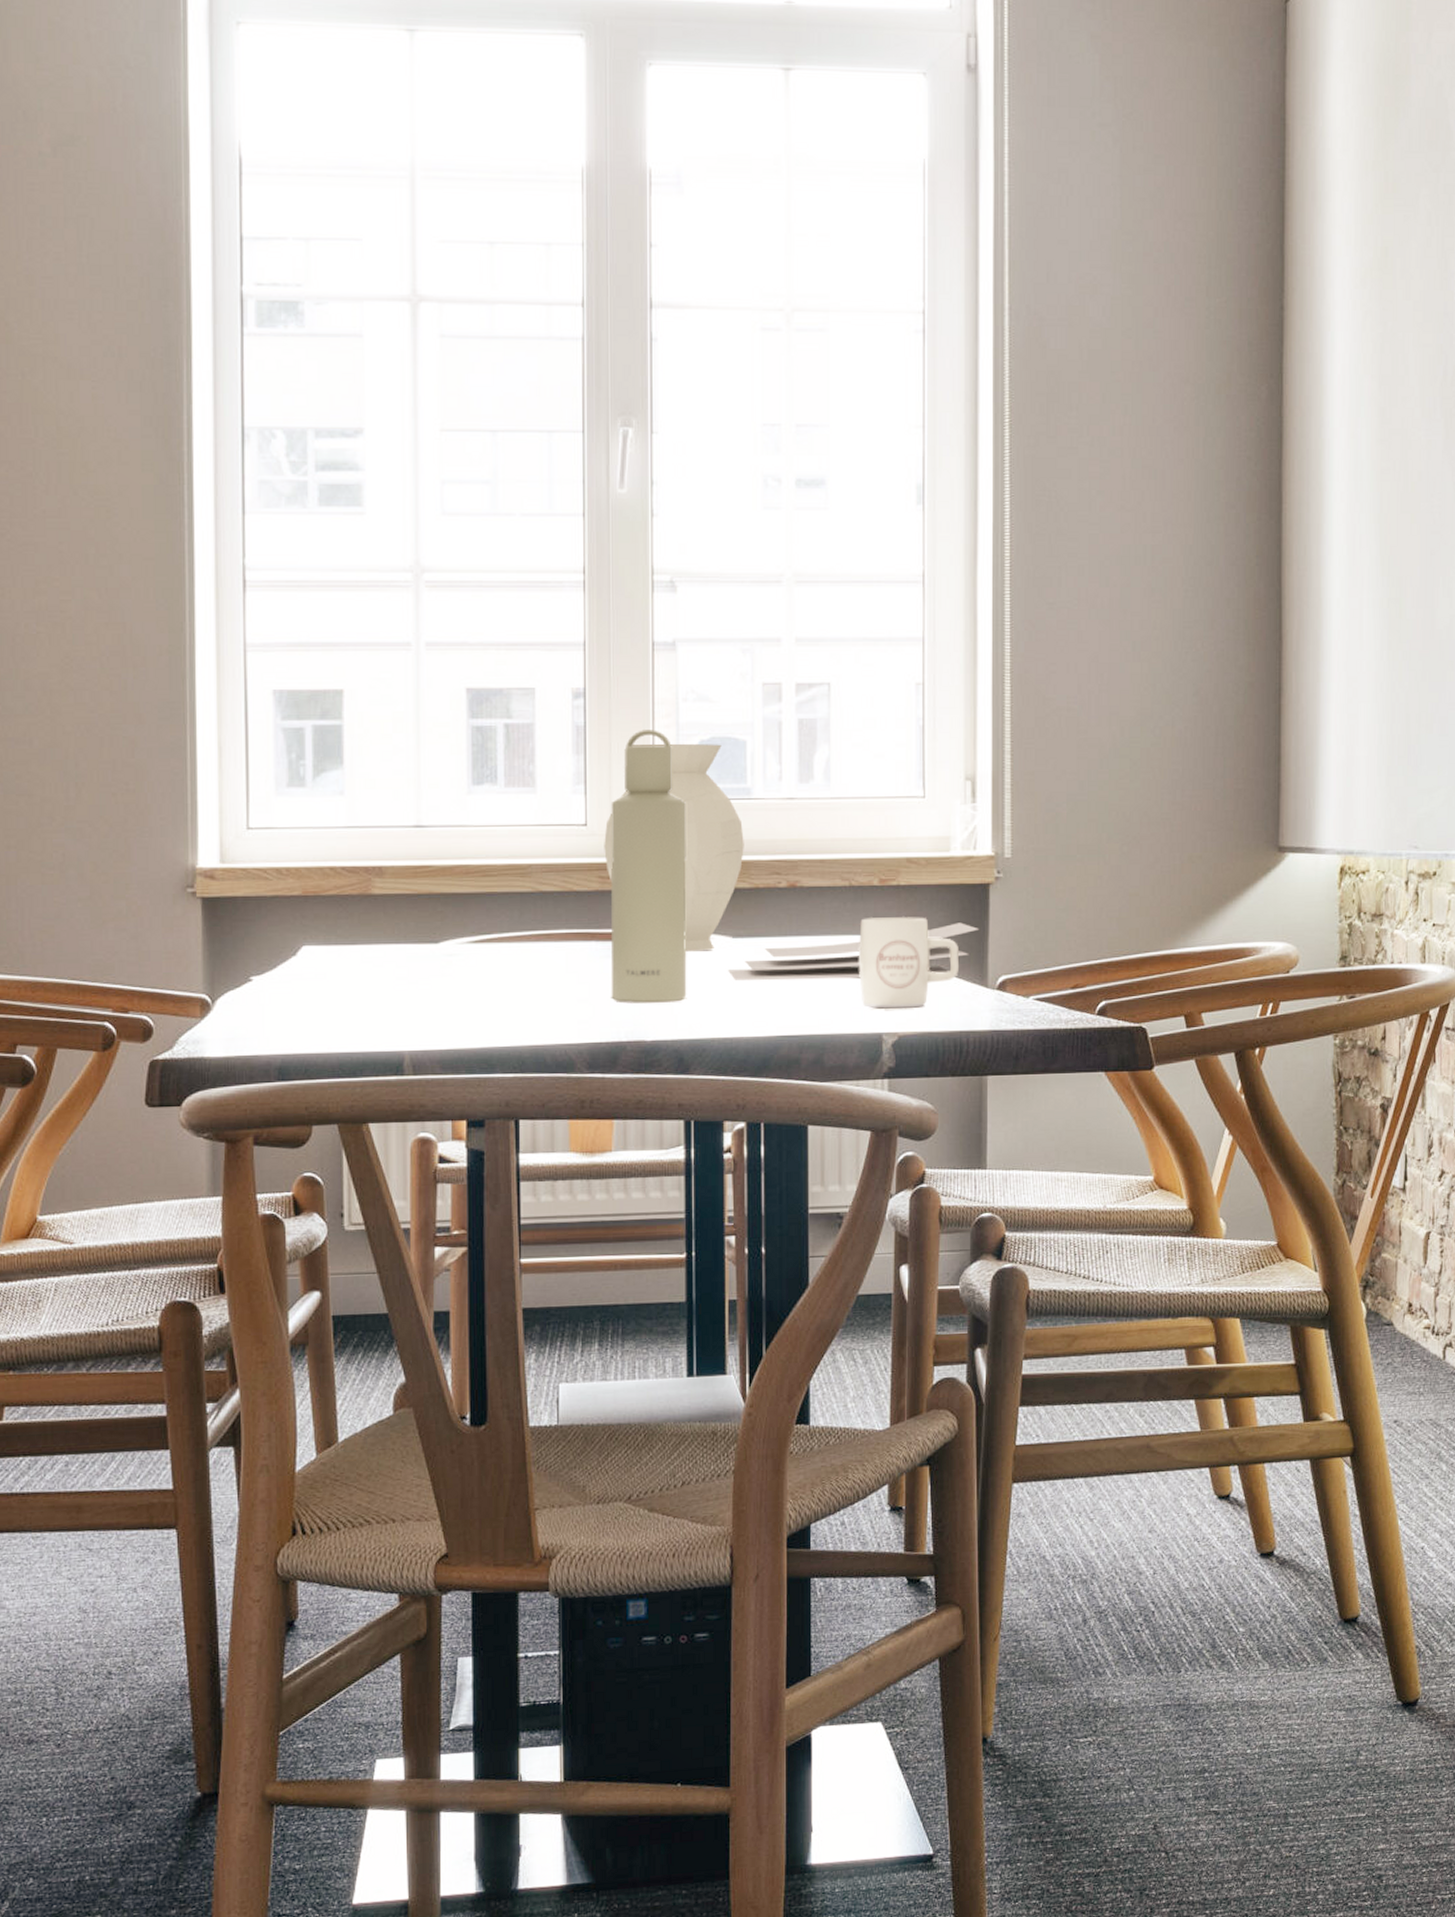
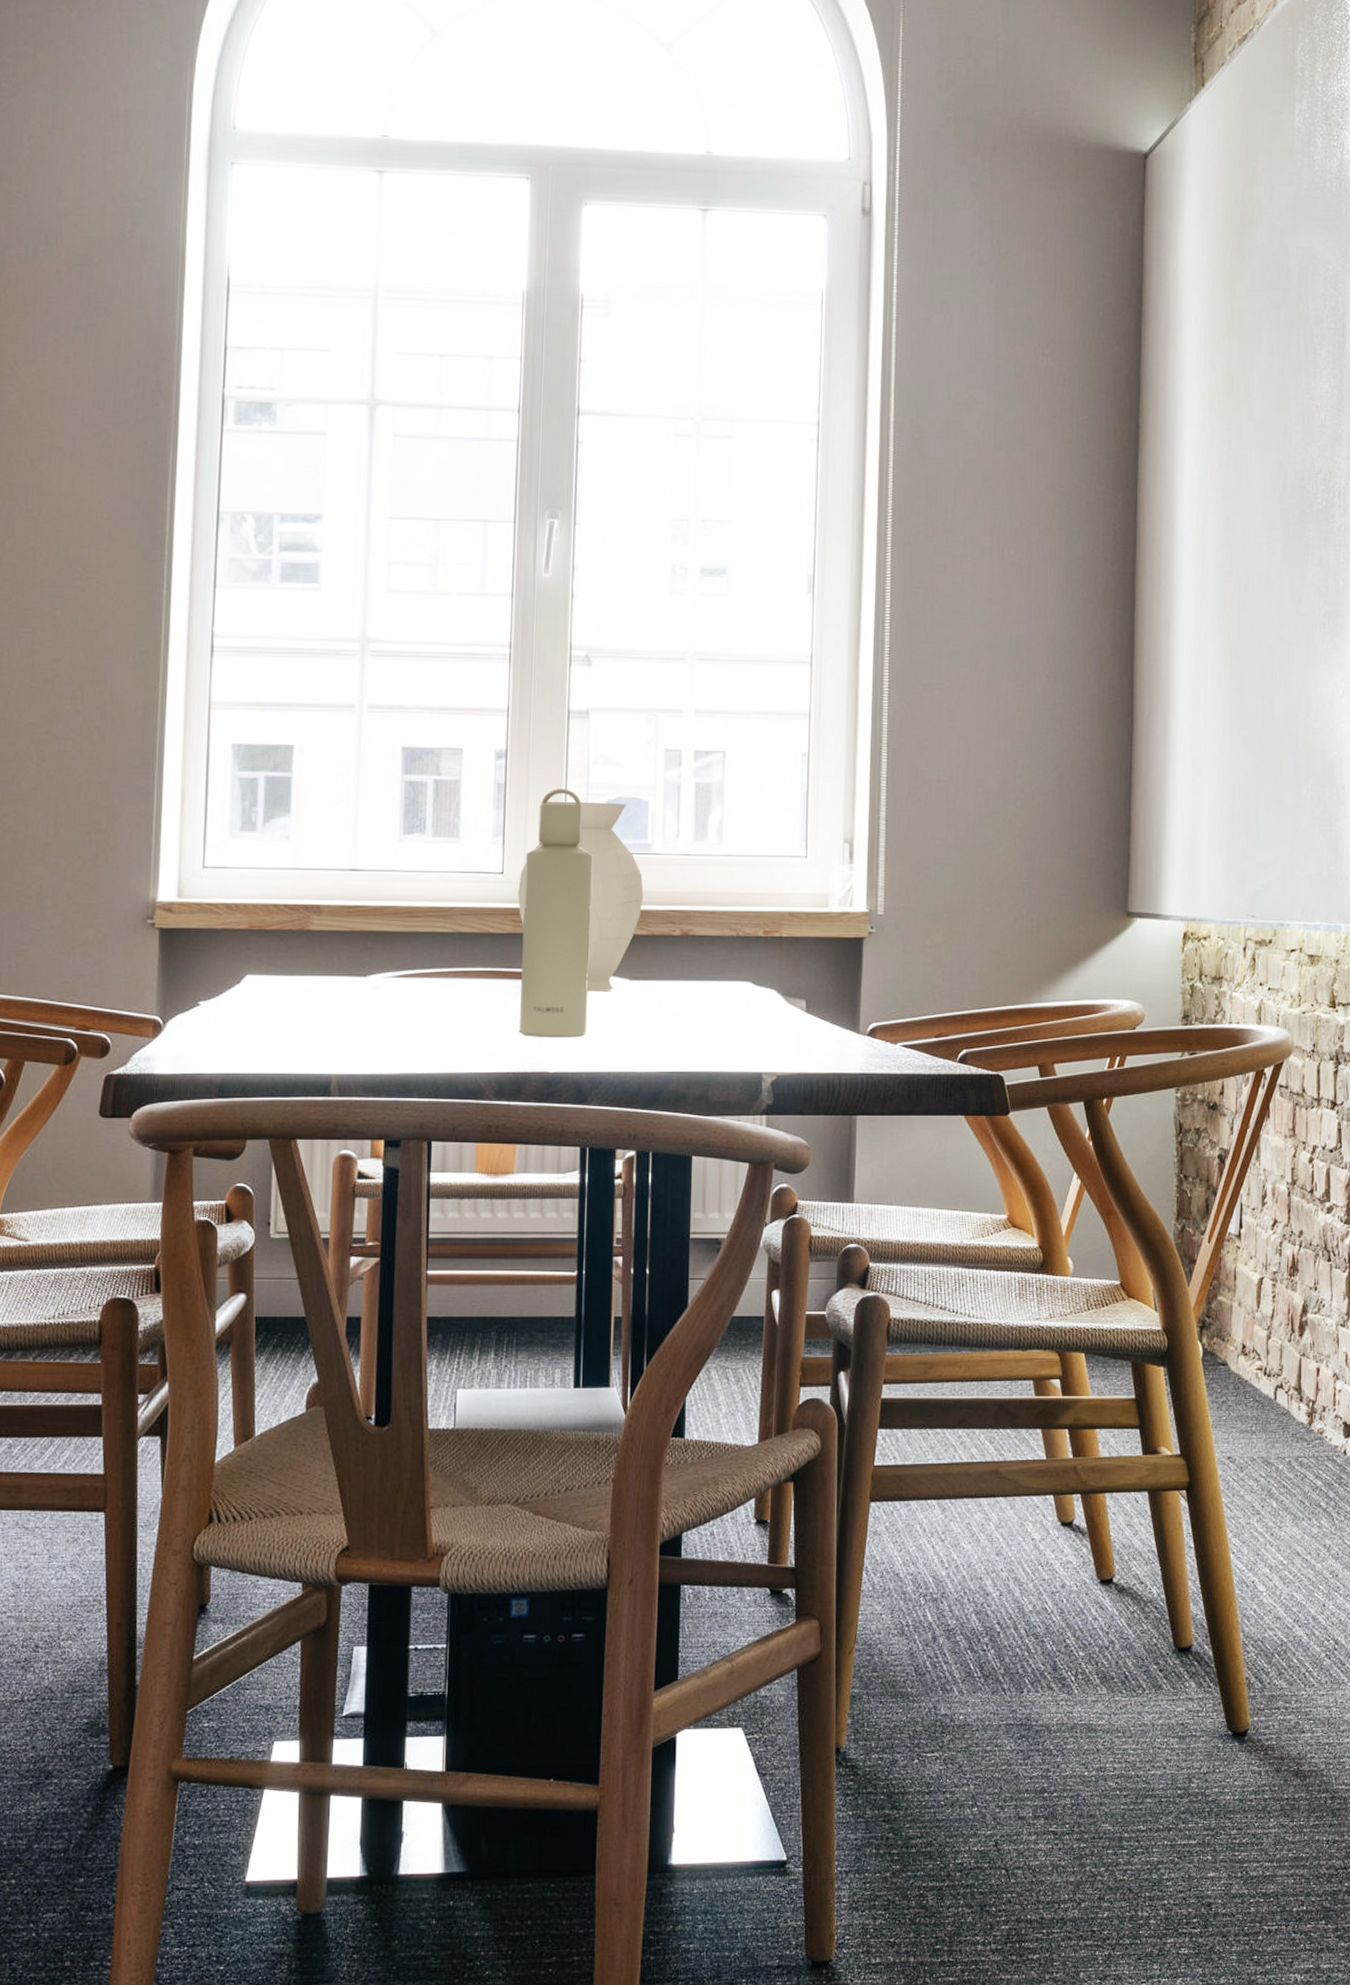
papers: present [728,922,980,980] -> none [625,973,853,1022]
mug: present [859,917,960,1009] -> none [743,966,834,1051]

